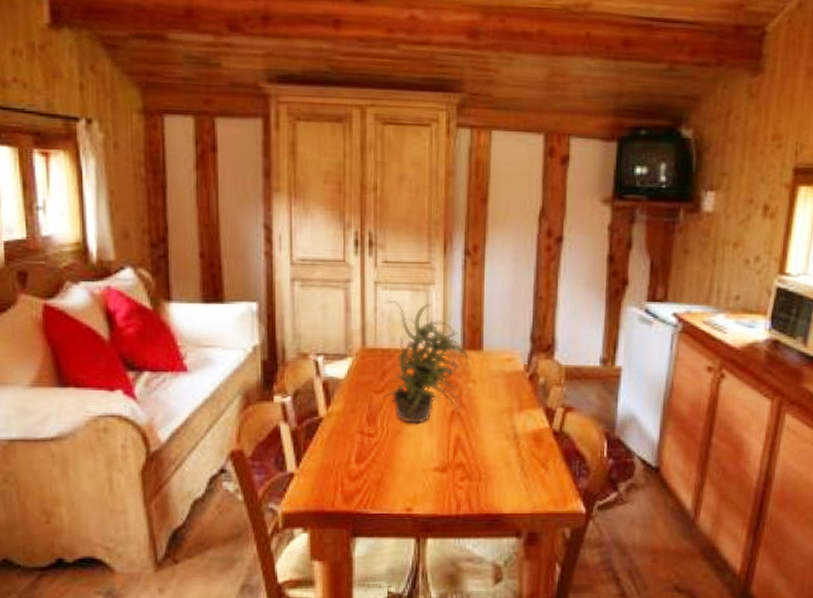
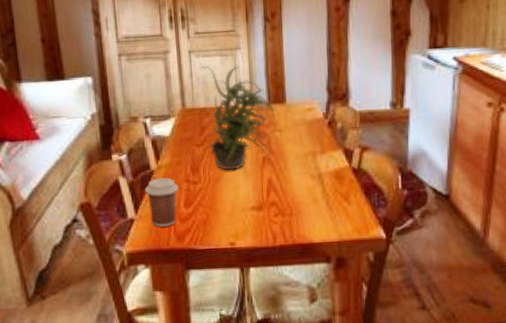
coffee cup: none [310,427,350,484] -> present [145,177,178,227]

